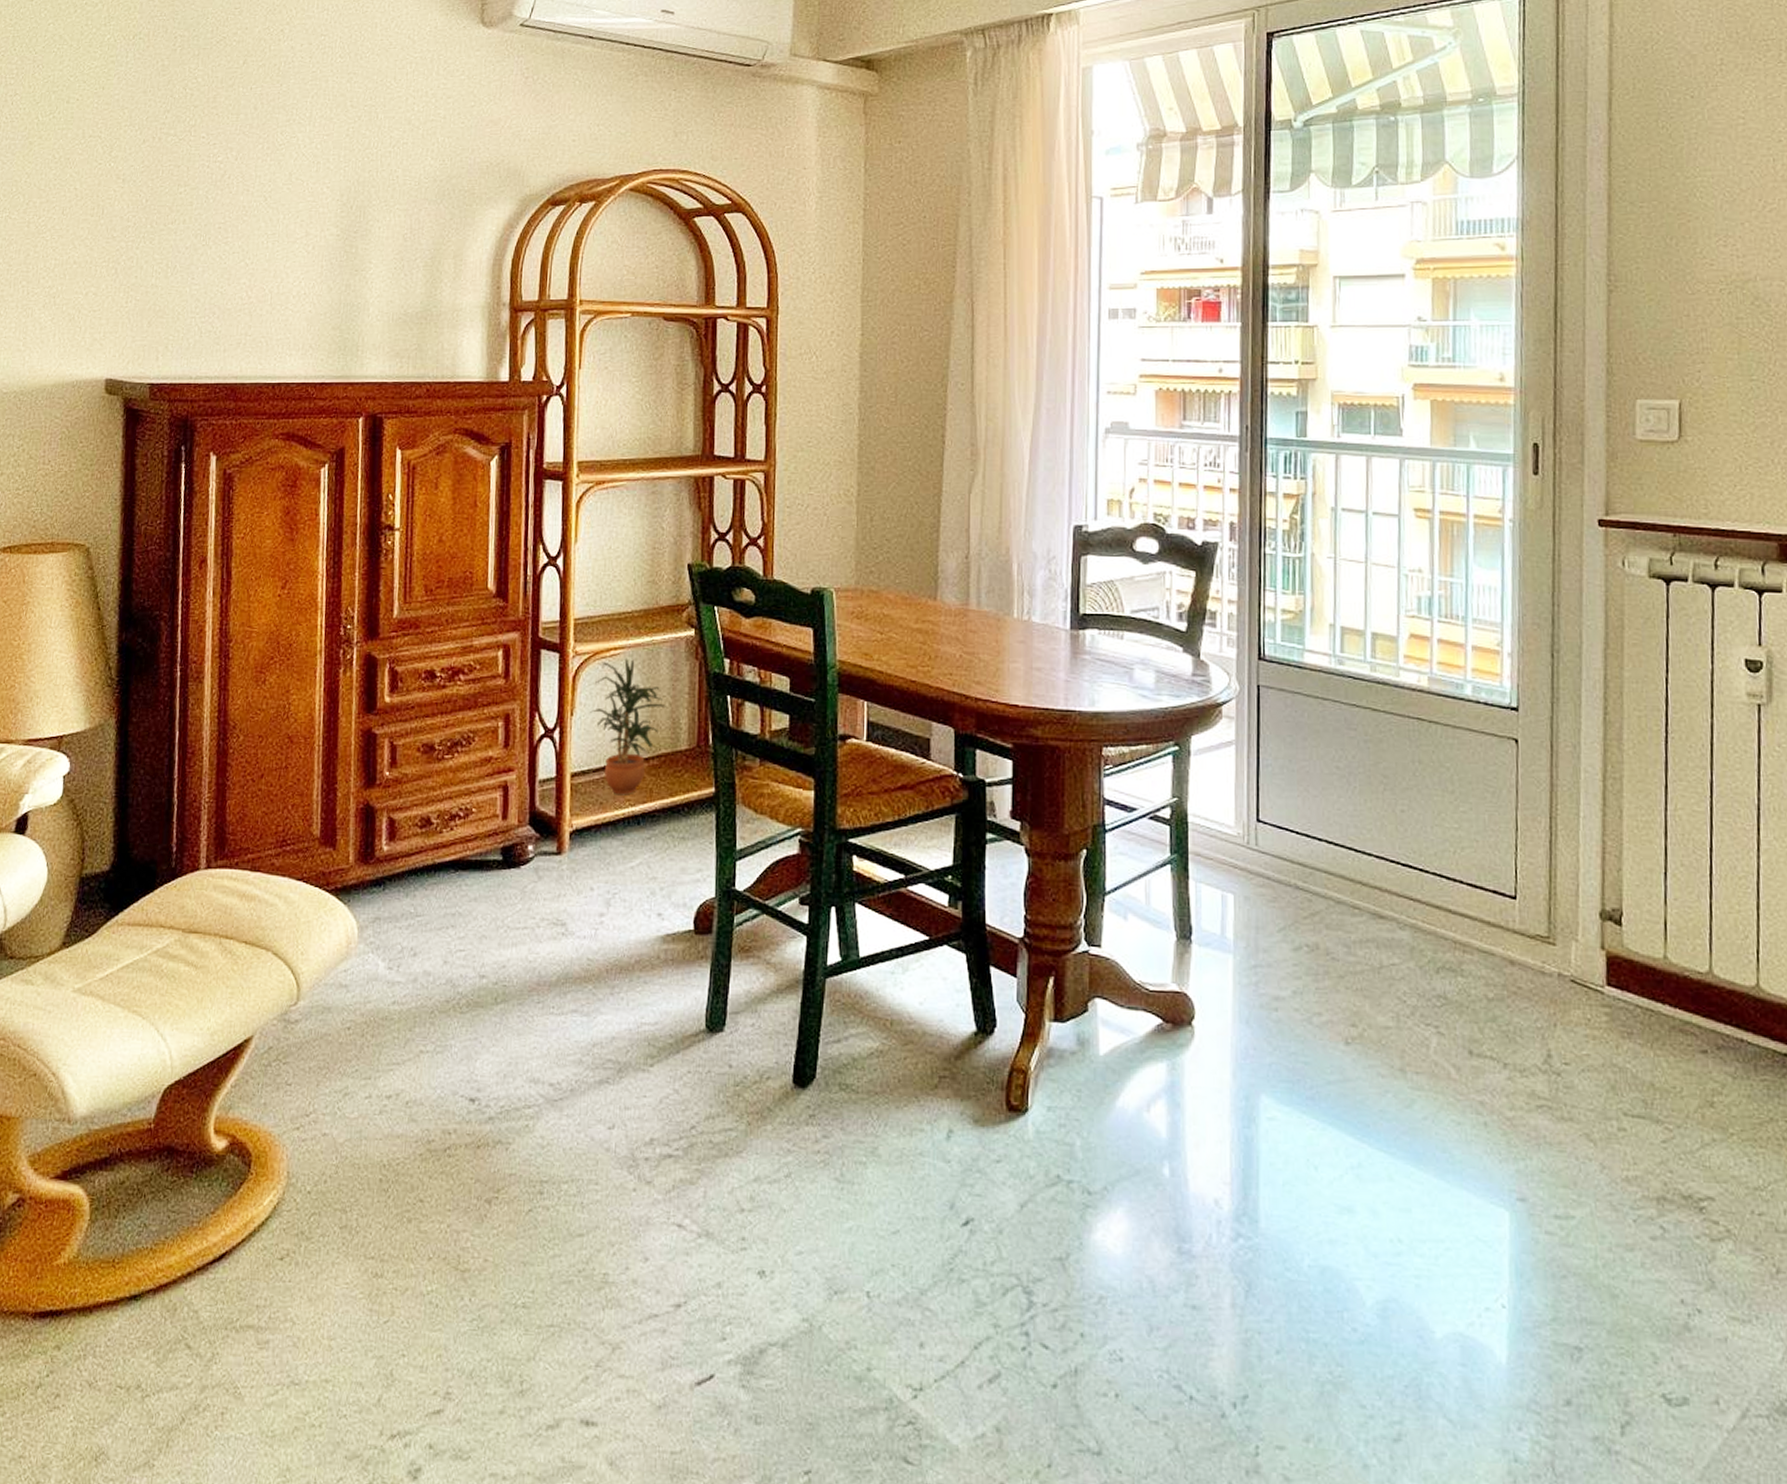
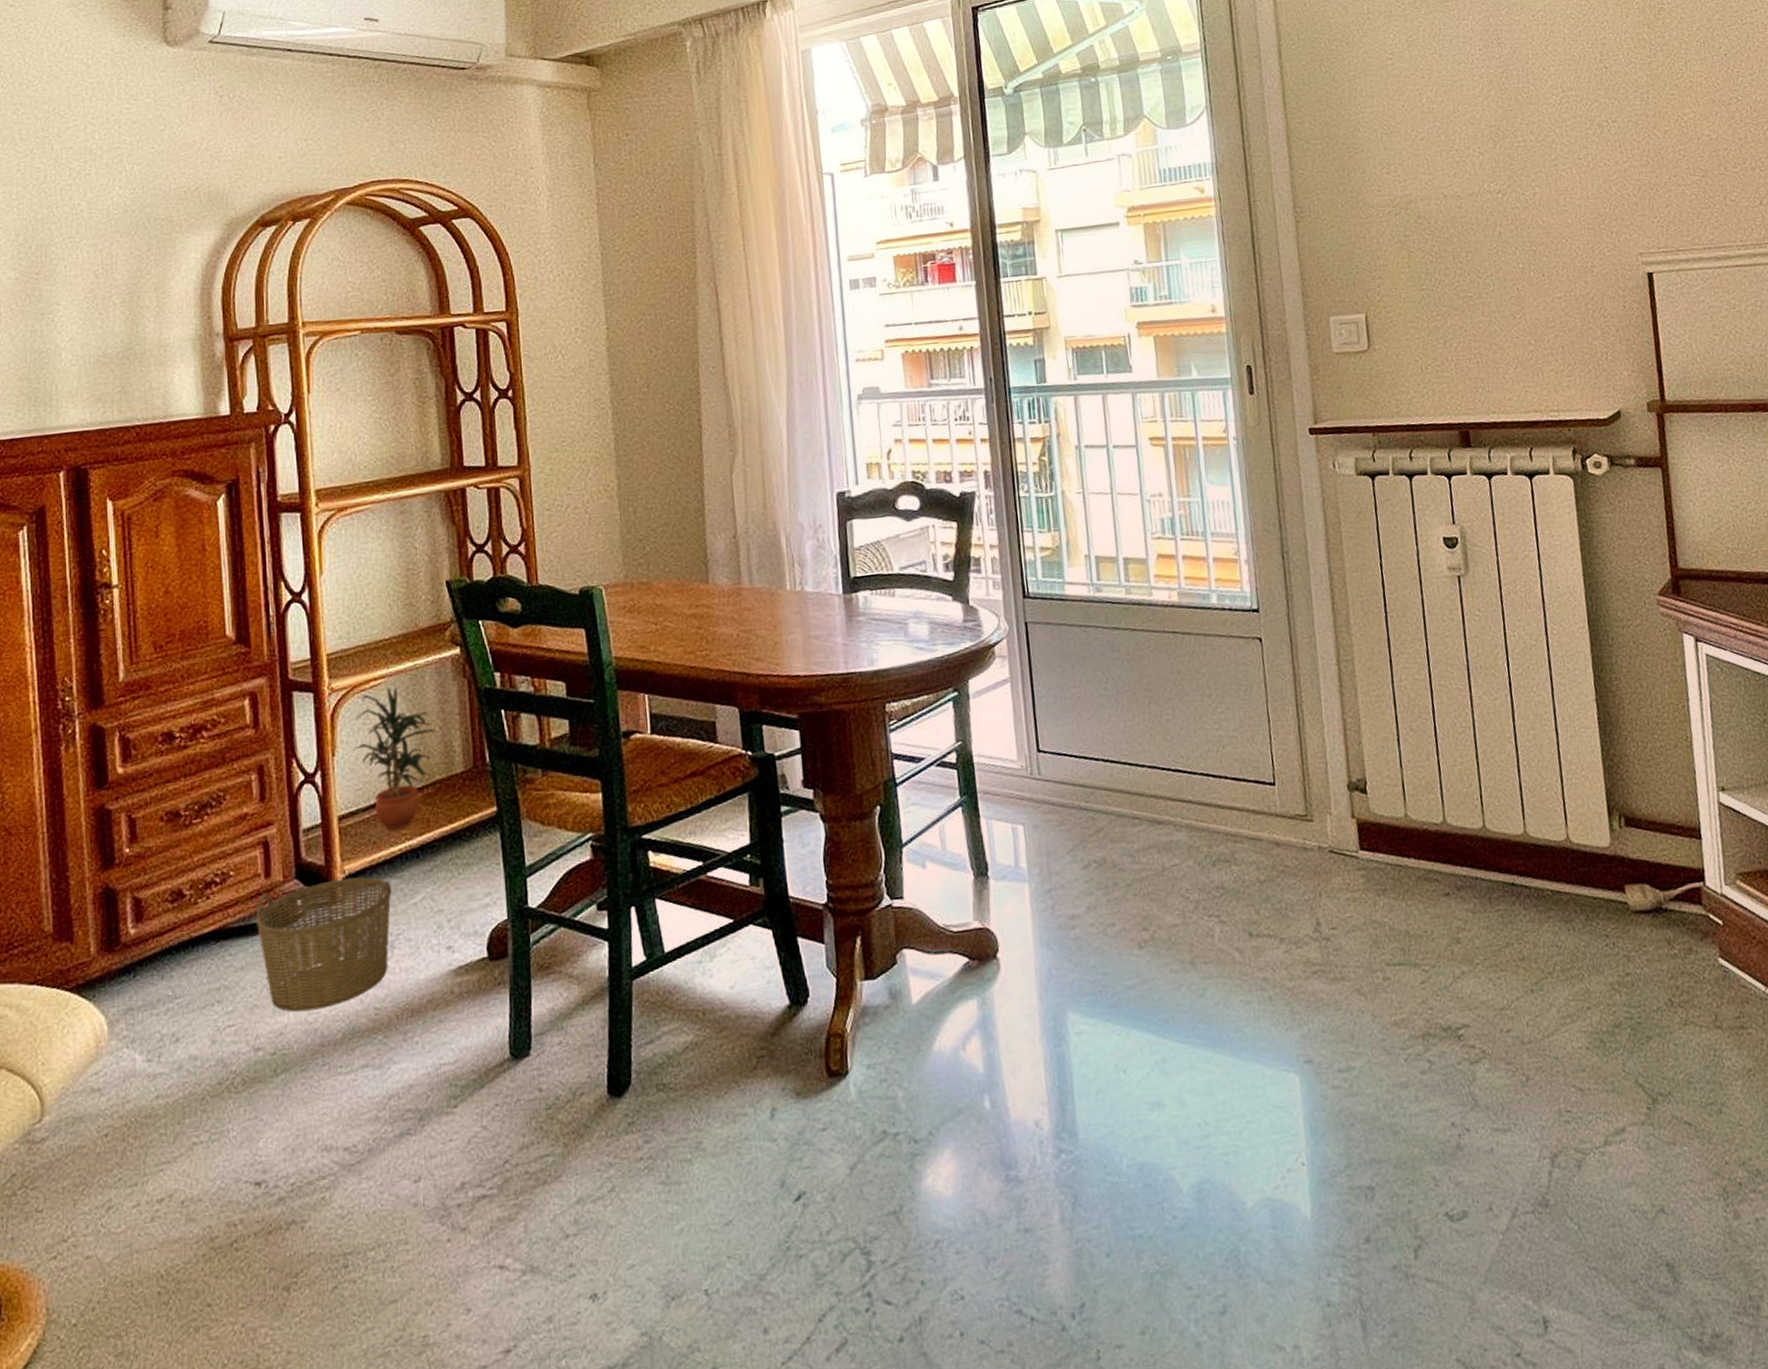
basket: none [491,832,613,950] -> present [256,877,392,1012]

